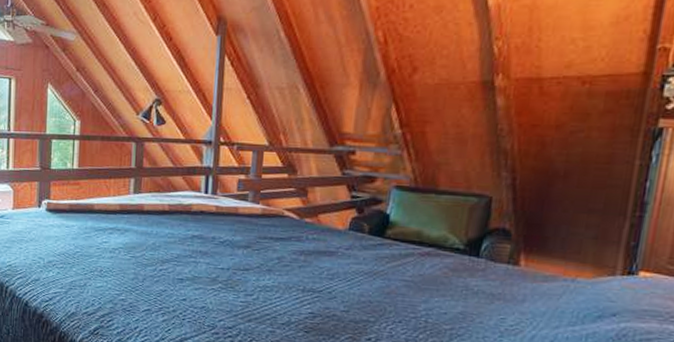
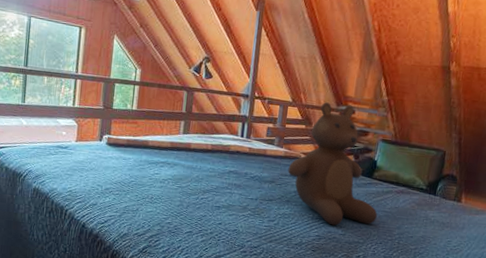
teddy bear: none [267,142,394,300] -> present [288,102,377,226]

